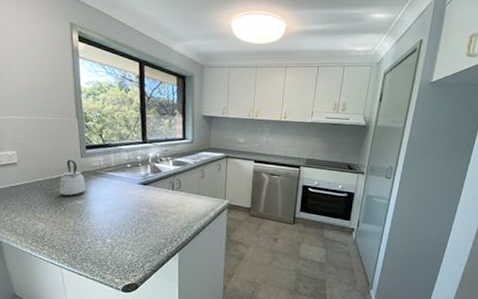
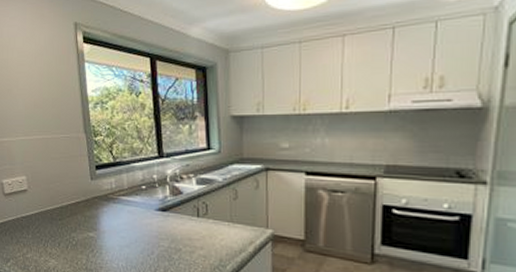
kettle: present [59,159,87,197] -> none [69,182,98,228]

